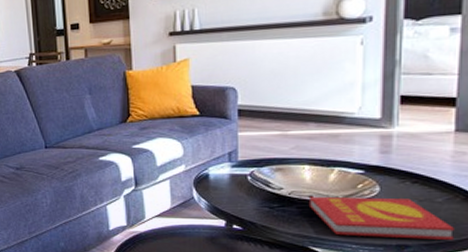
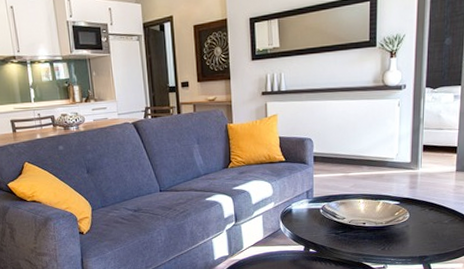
book: present [308,196,454,240] -> none [362,221,455,252]

